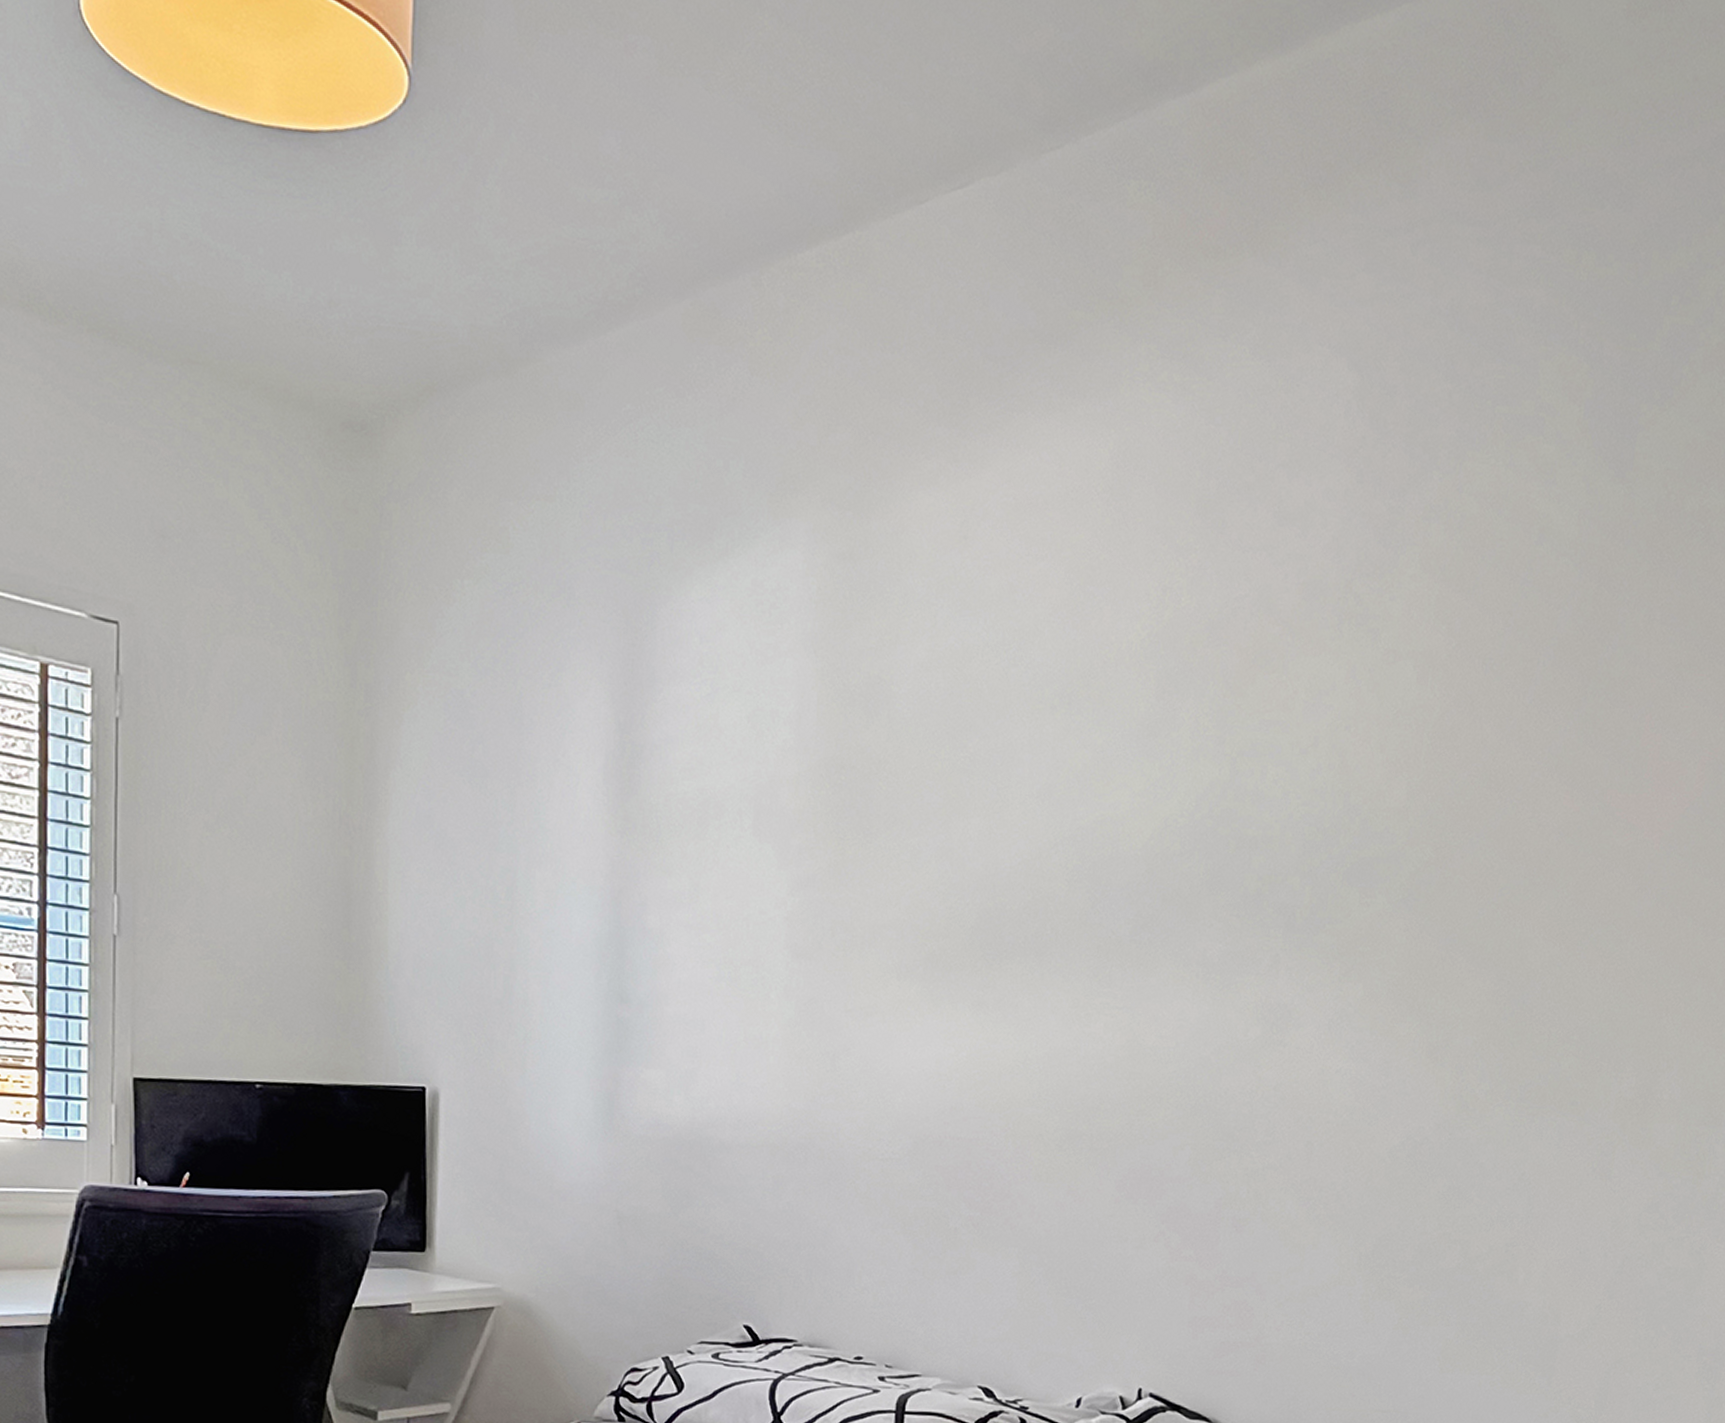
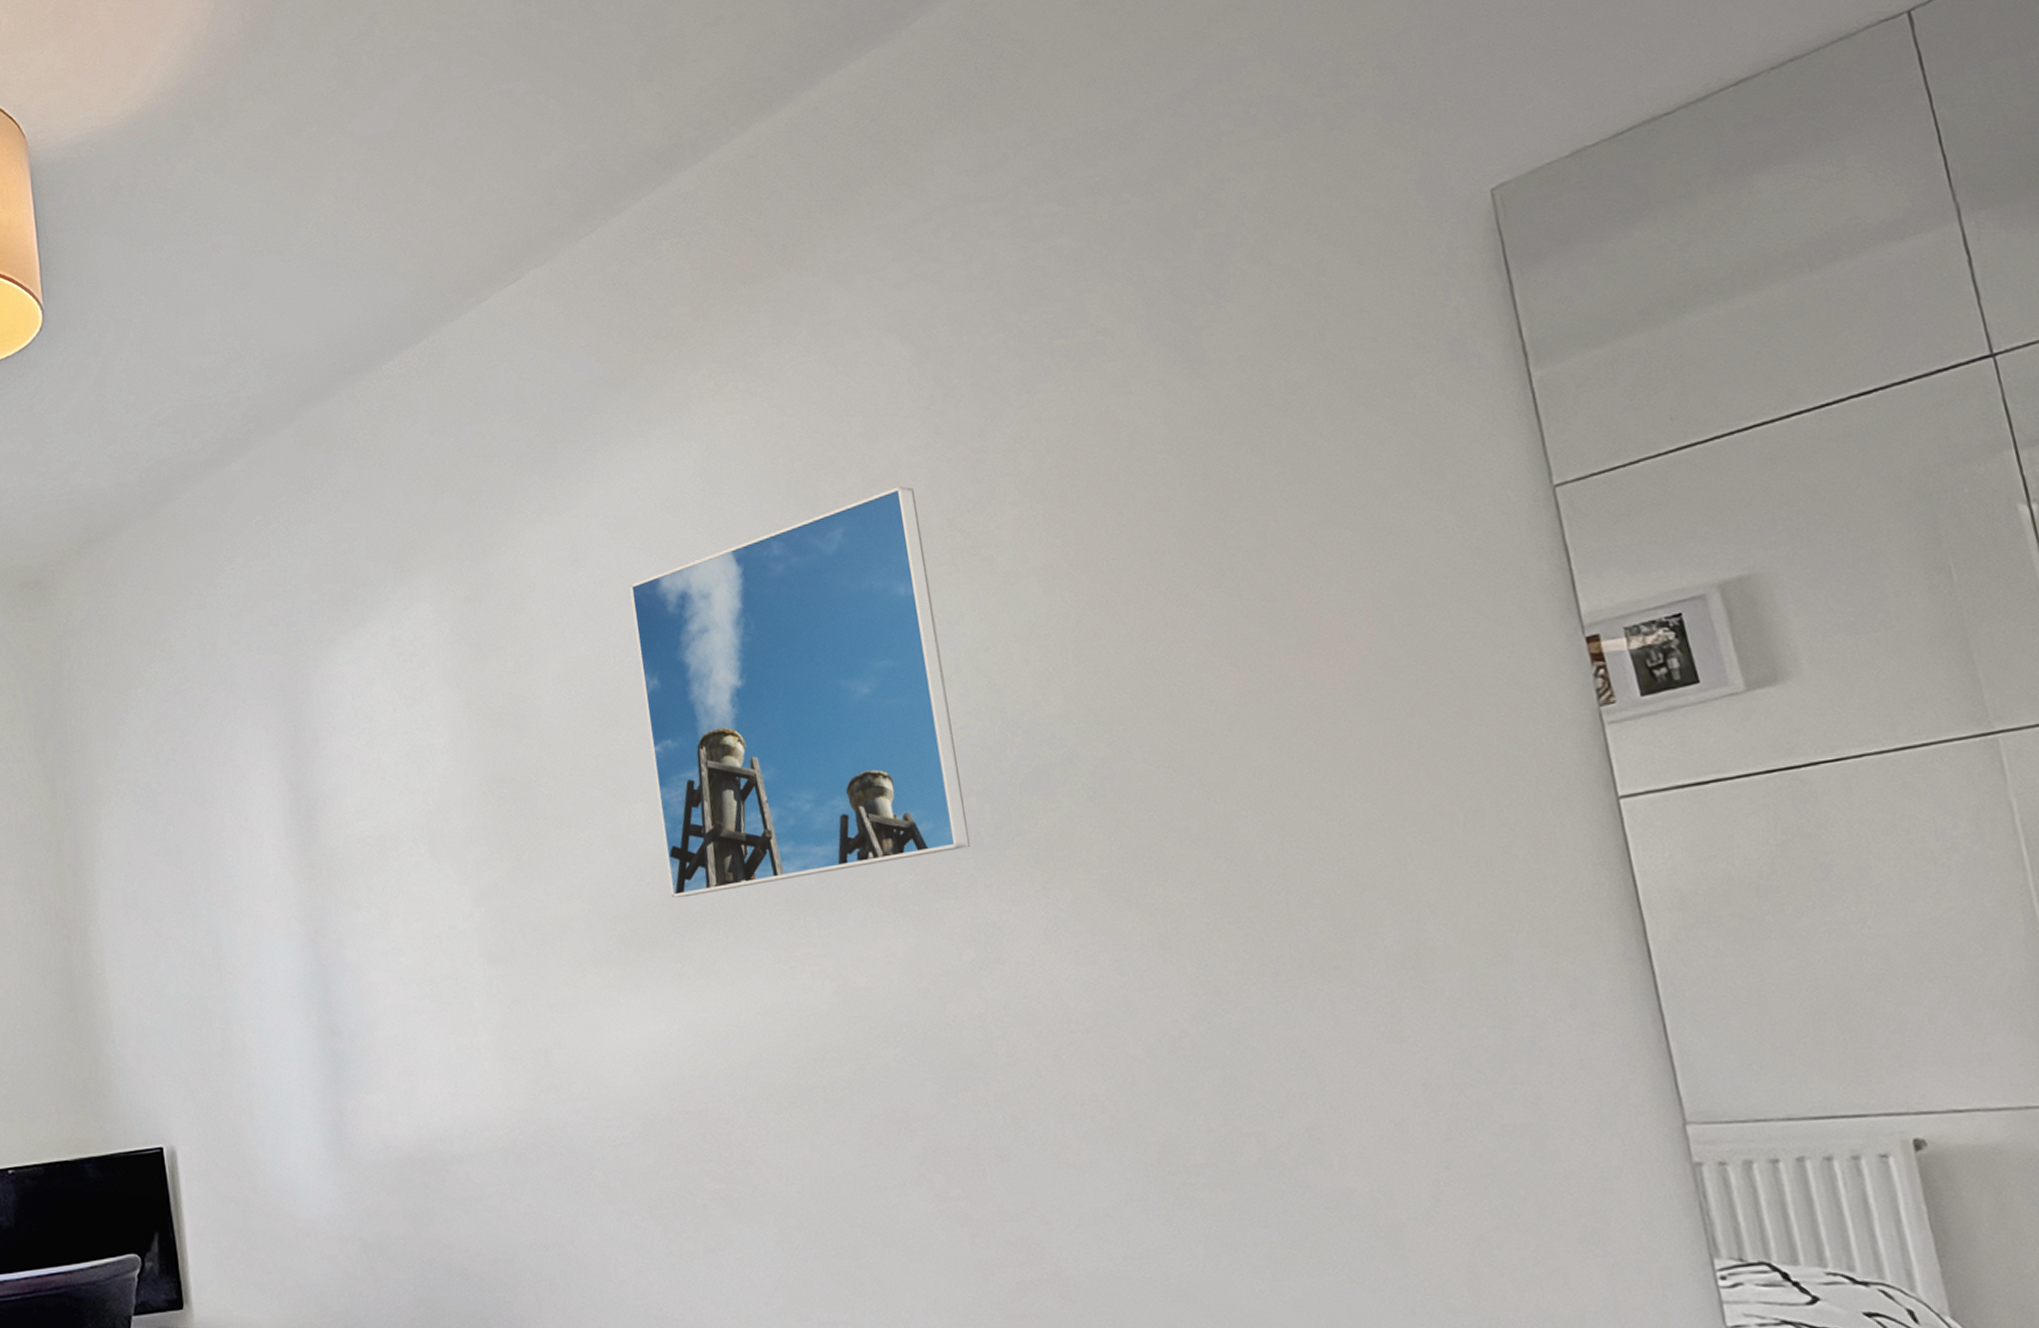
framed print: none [987,532,1322,927] -> present [630,486,971,898]

